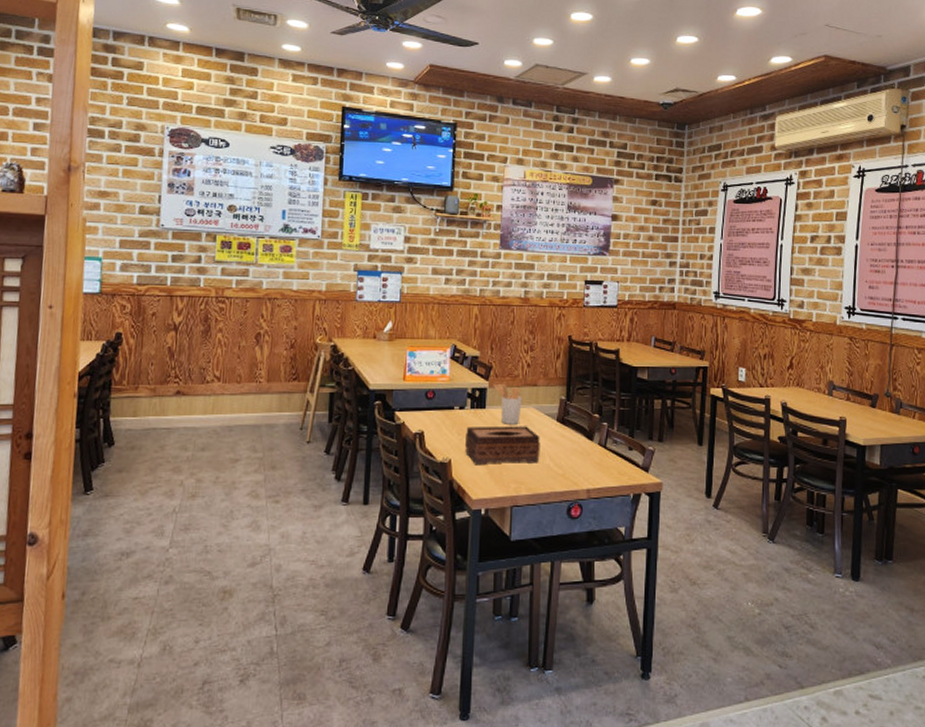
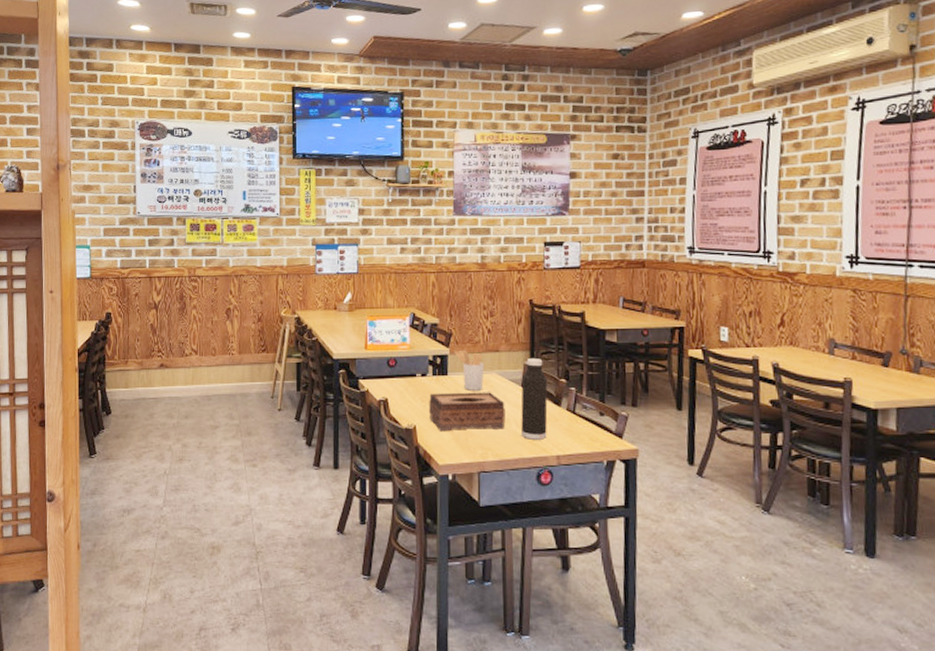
water bottle: none [555,392,582,474] -> present [521,357,548,440]

